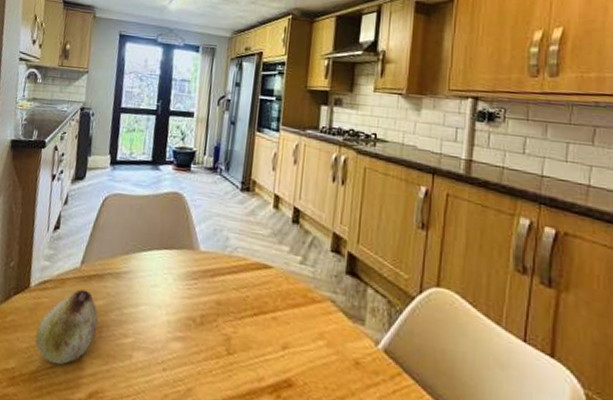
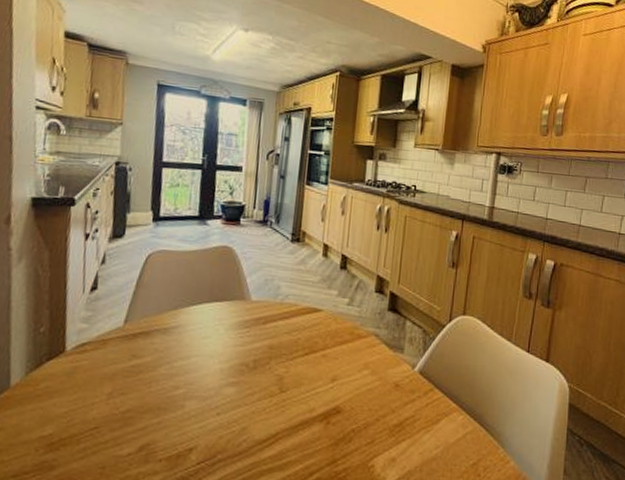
fruit: present [35,289,99,365] -> none [75,348,147,424]

